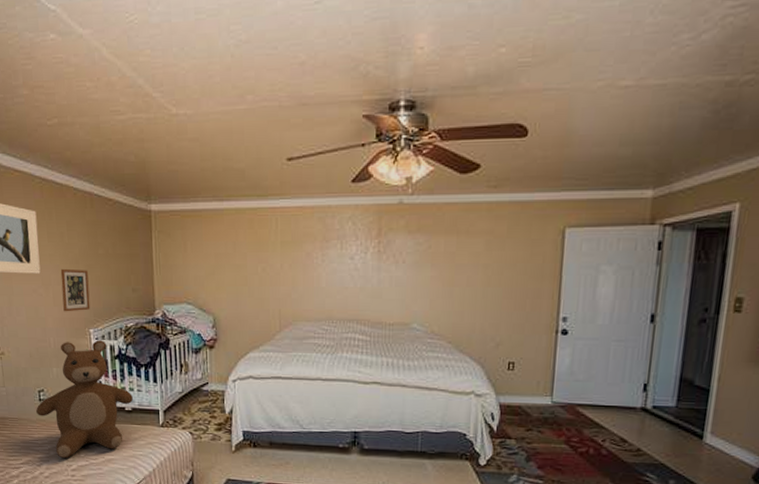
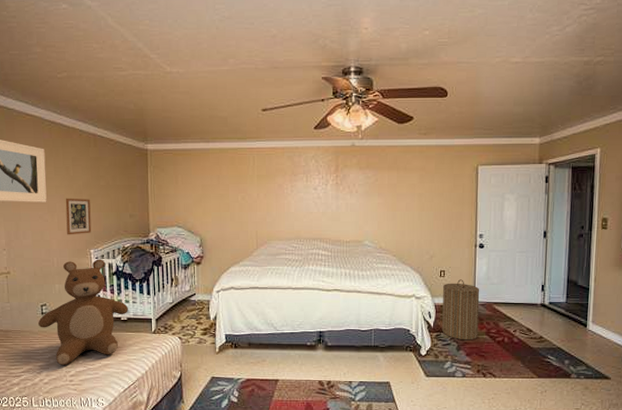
laundry hamper: none [508,374,560,450] -> present [442,279,480,341]

